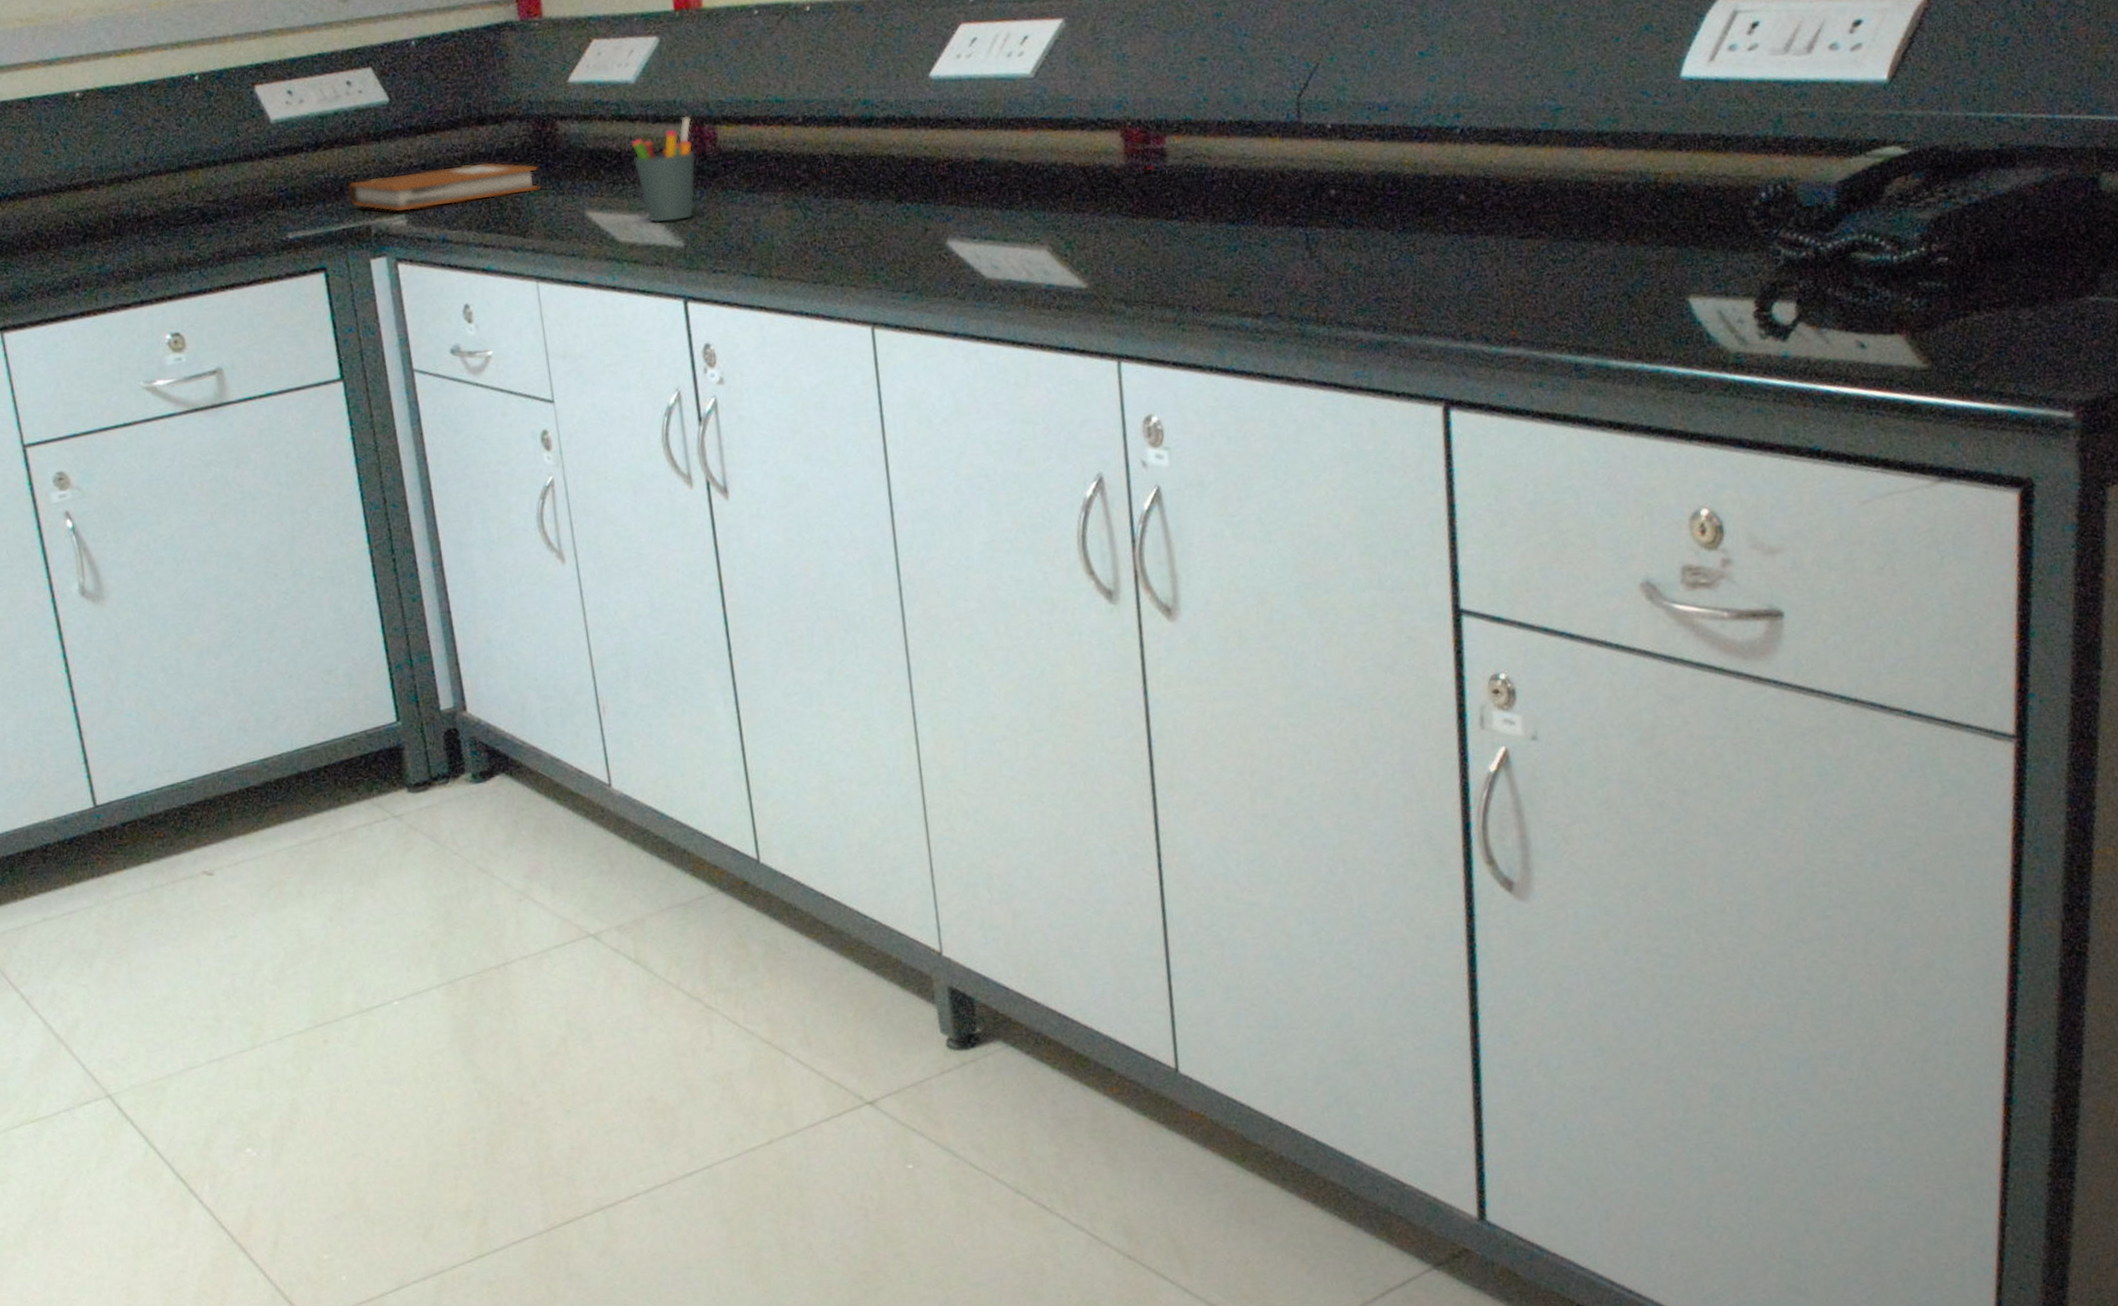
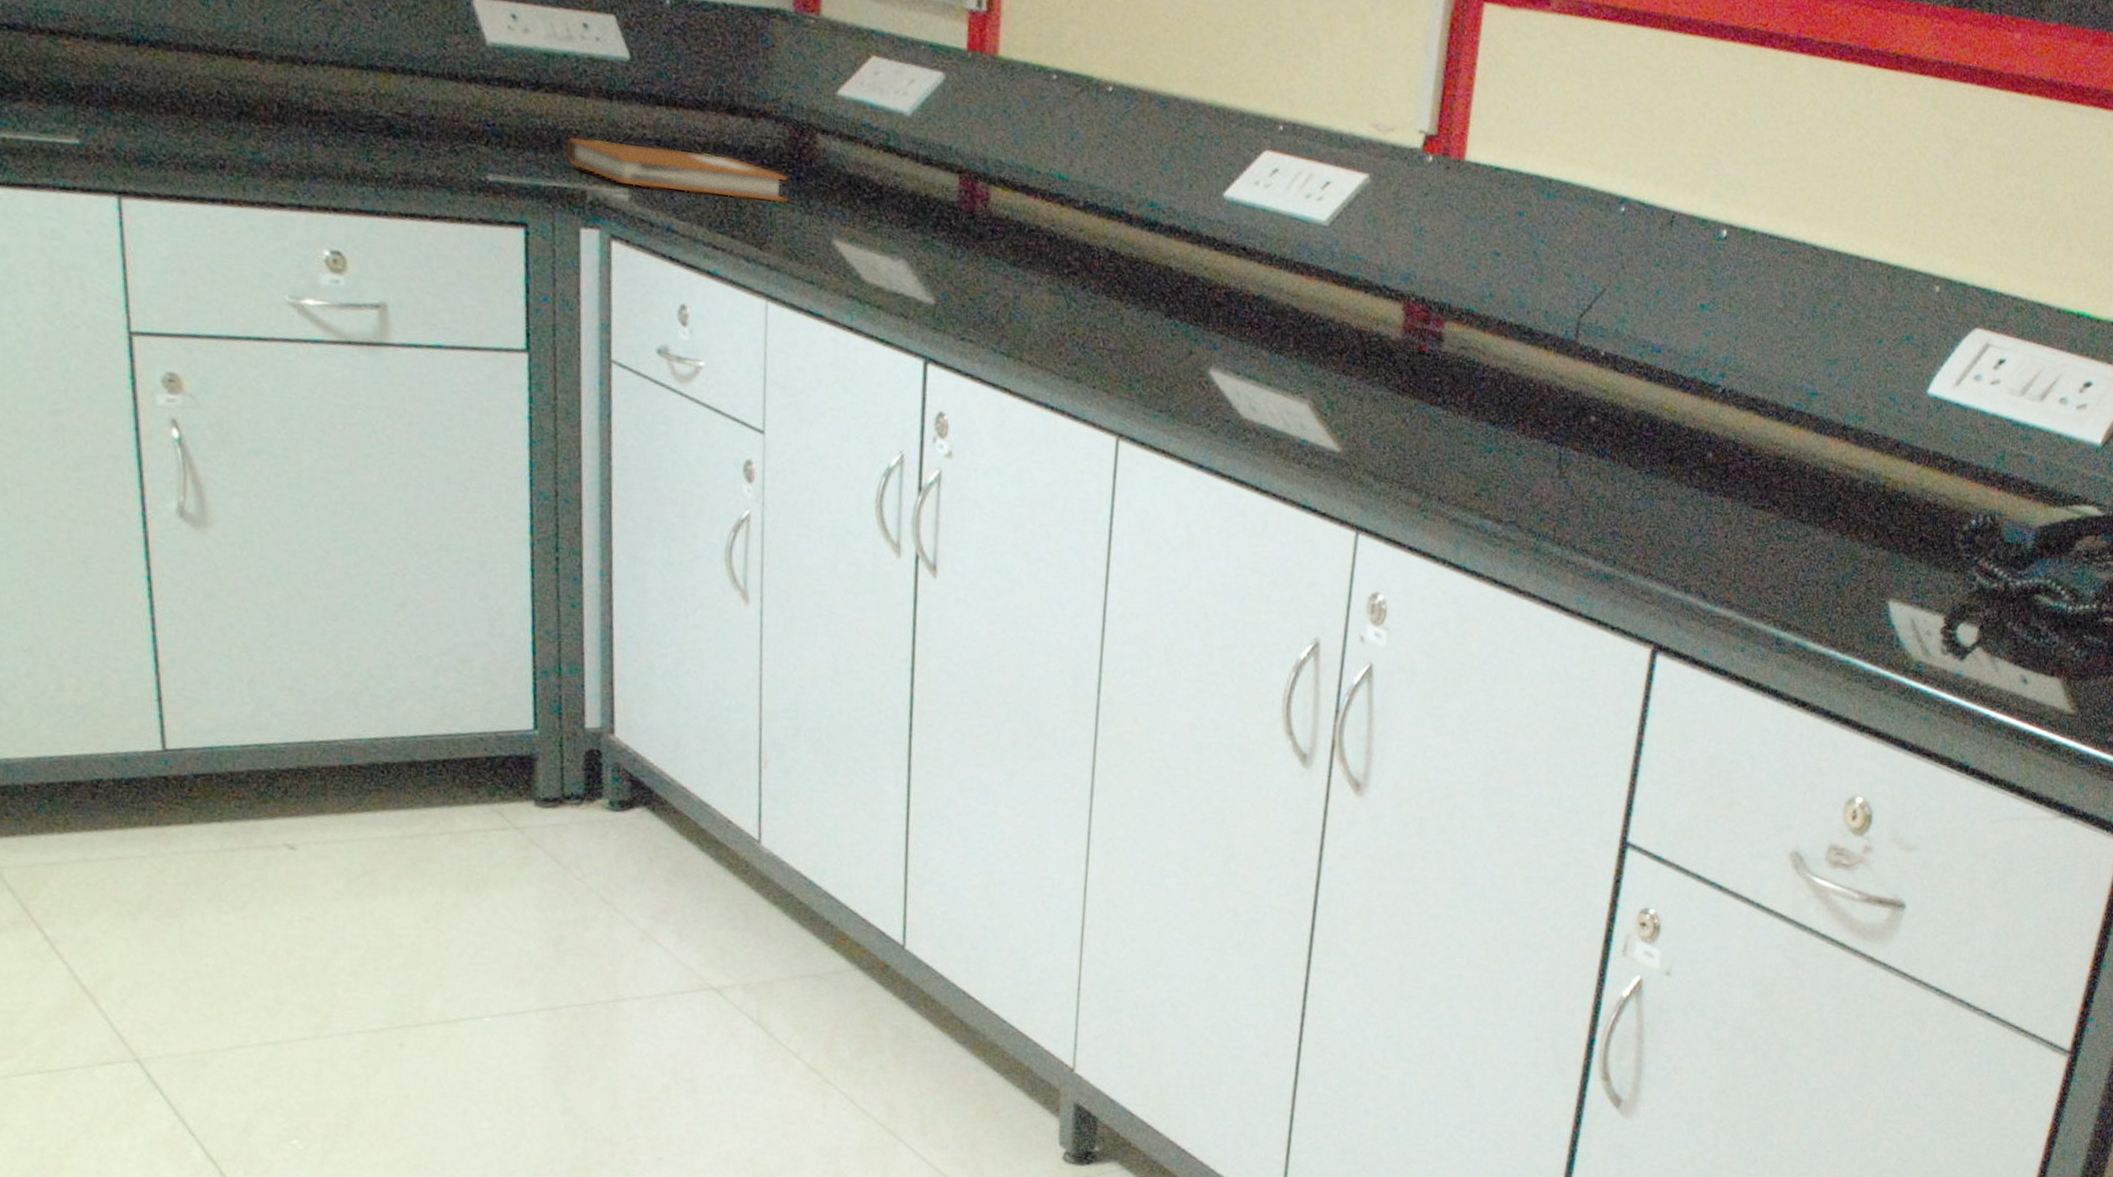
pen holder: present [631,115,696,223] -> none [894,166,966,277]

